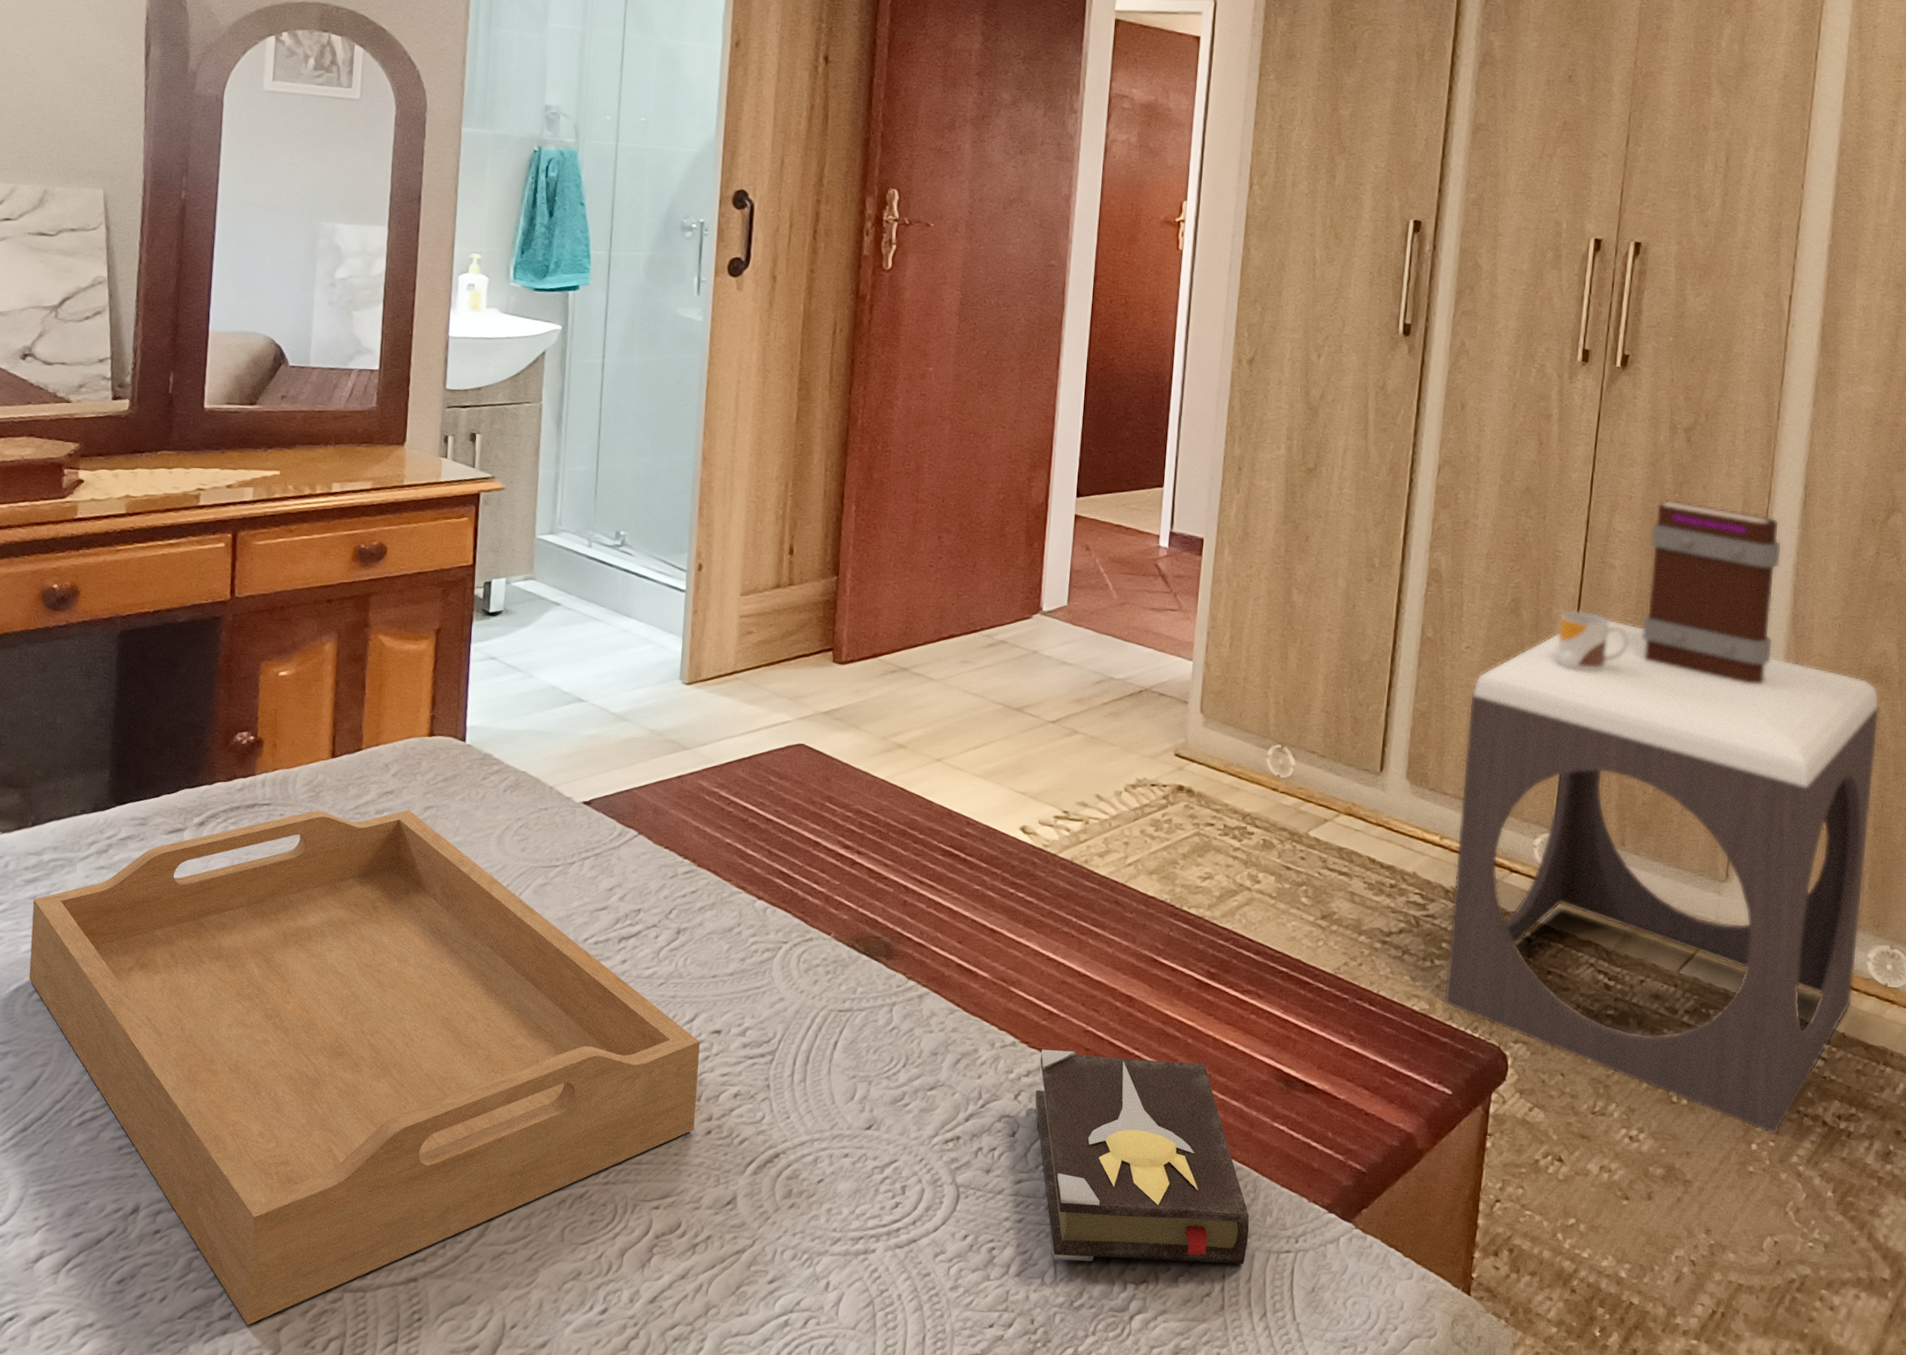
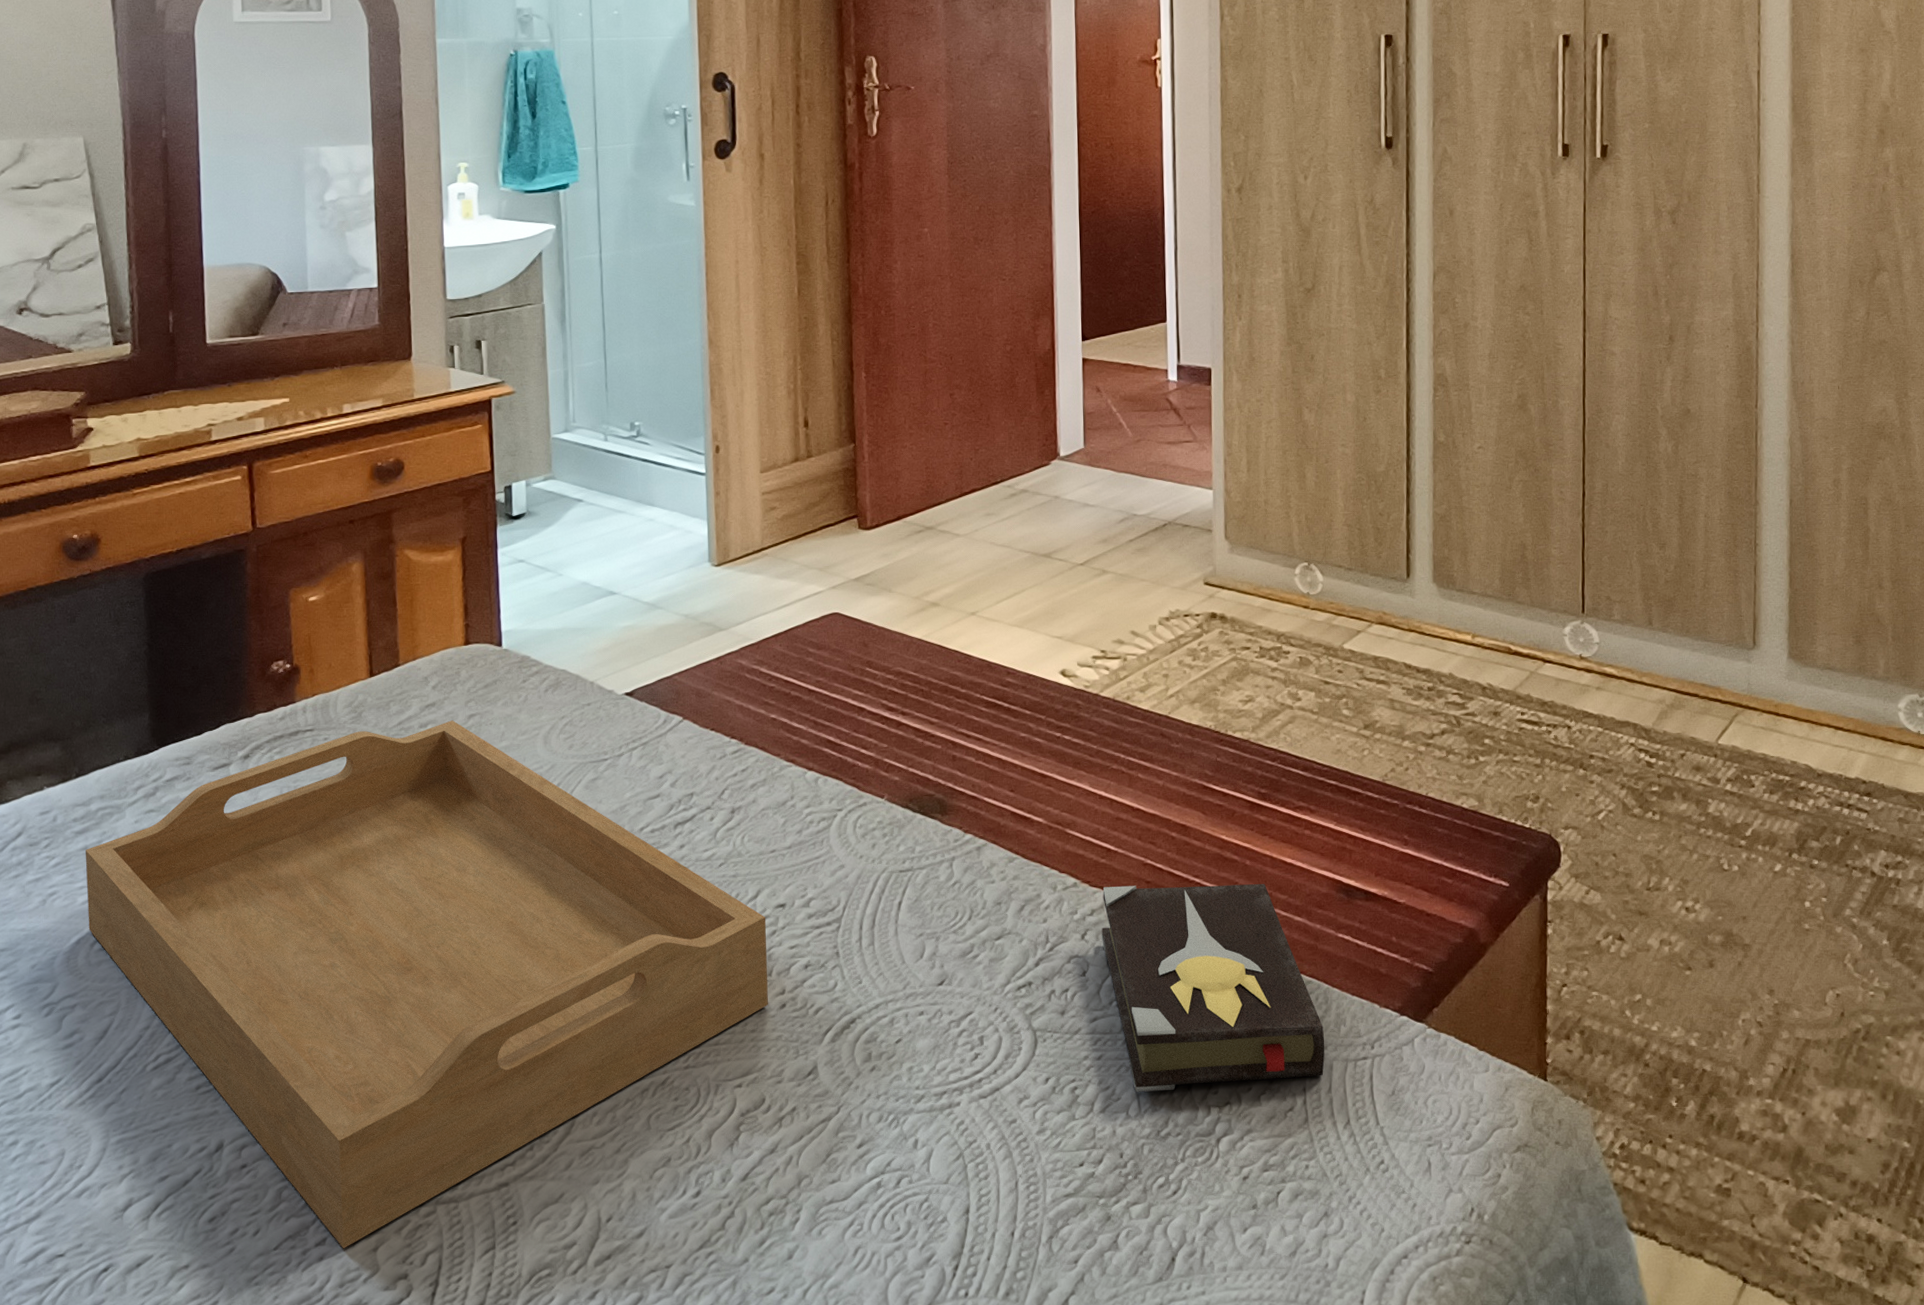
footstool: present [1443,619,1880,1136] -> none [1486,405,1888,891]
mug: present [1553,609,1629,671] -> none [1563,399,1636,458]
book: present [1641,499,1783,684] -> none [1646,281,1777,454]

